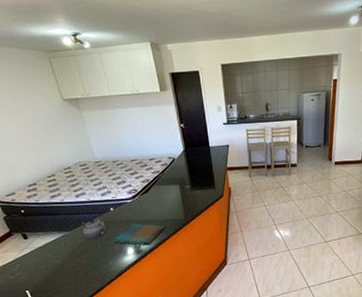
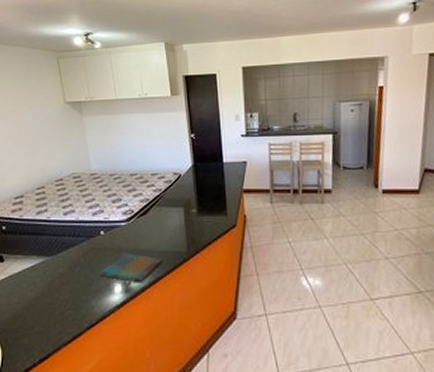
teapot: present [82,219,106,240] -> none [65,244,93,270]

